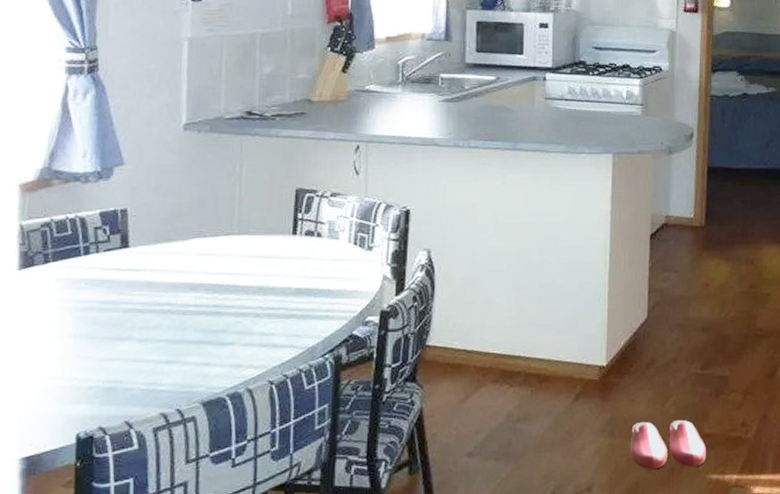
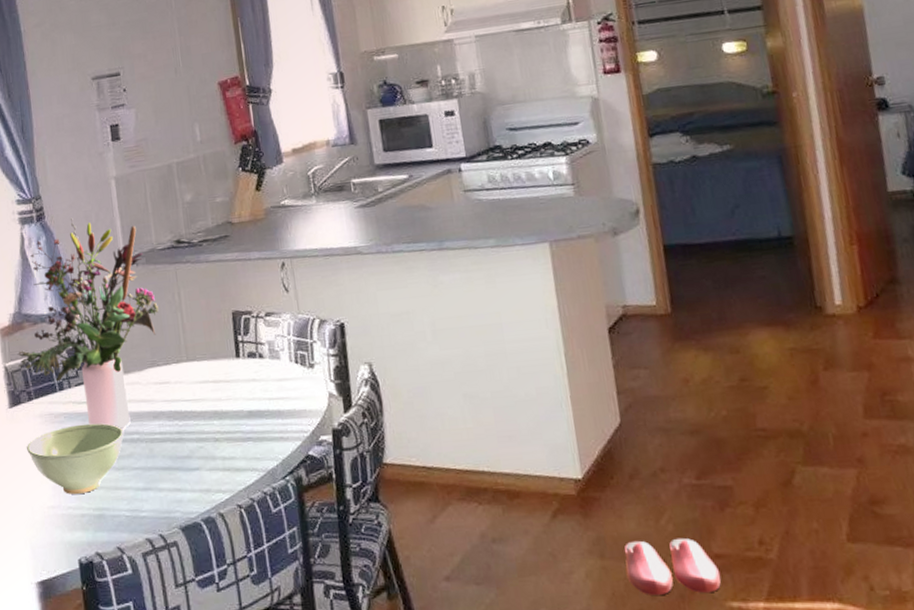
bowl: none [33,291,154,365] -> present [27,423,124,494]
bouquet: none [37,74,215,300] -> present [17,217,159,430]

